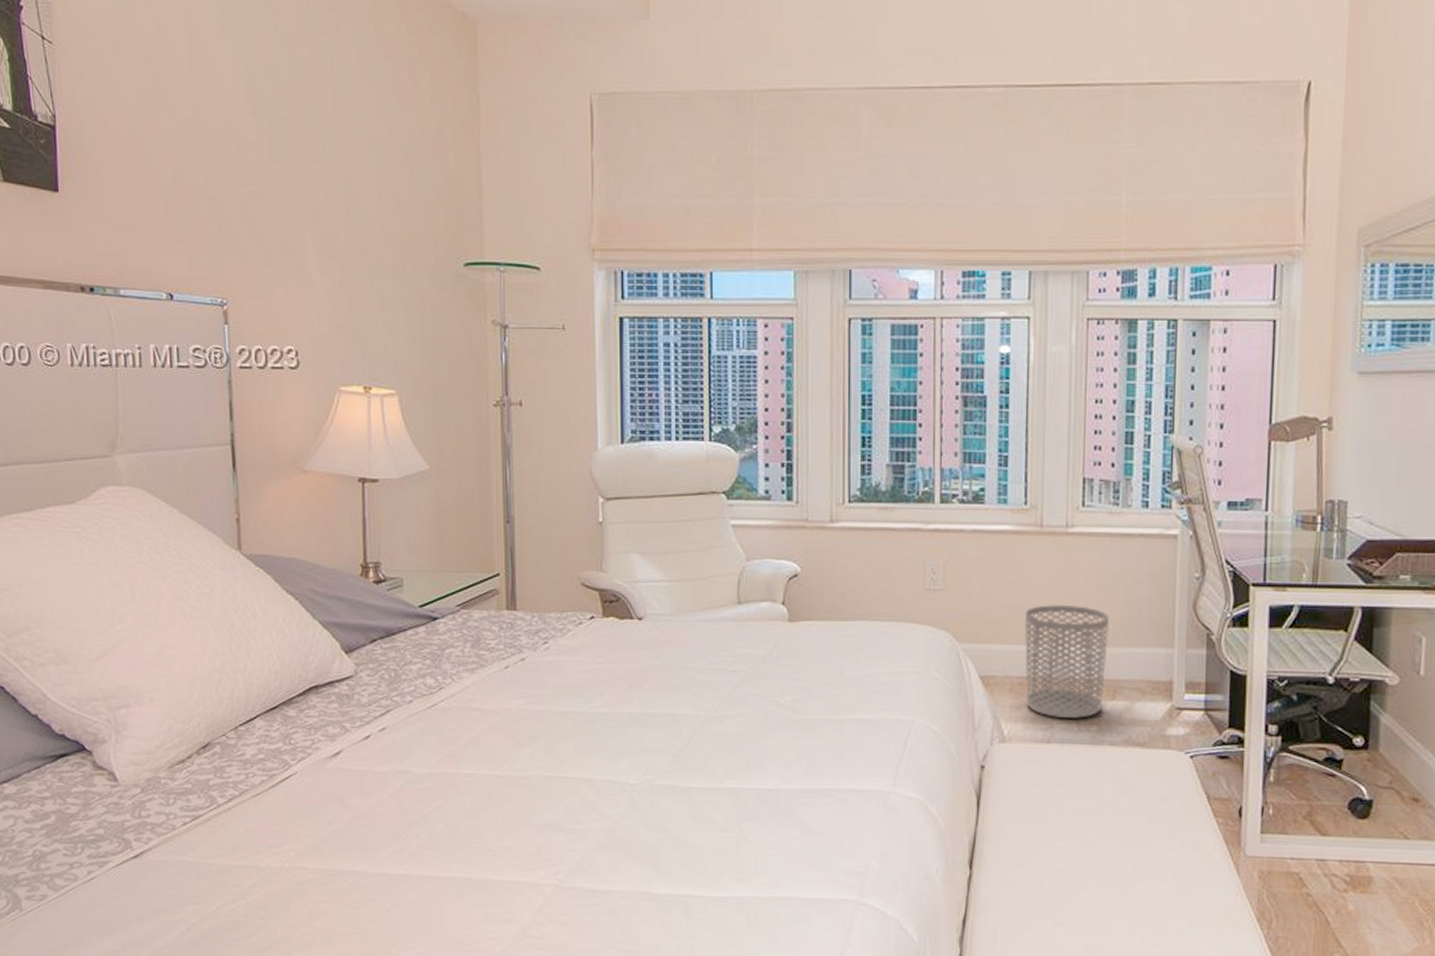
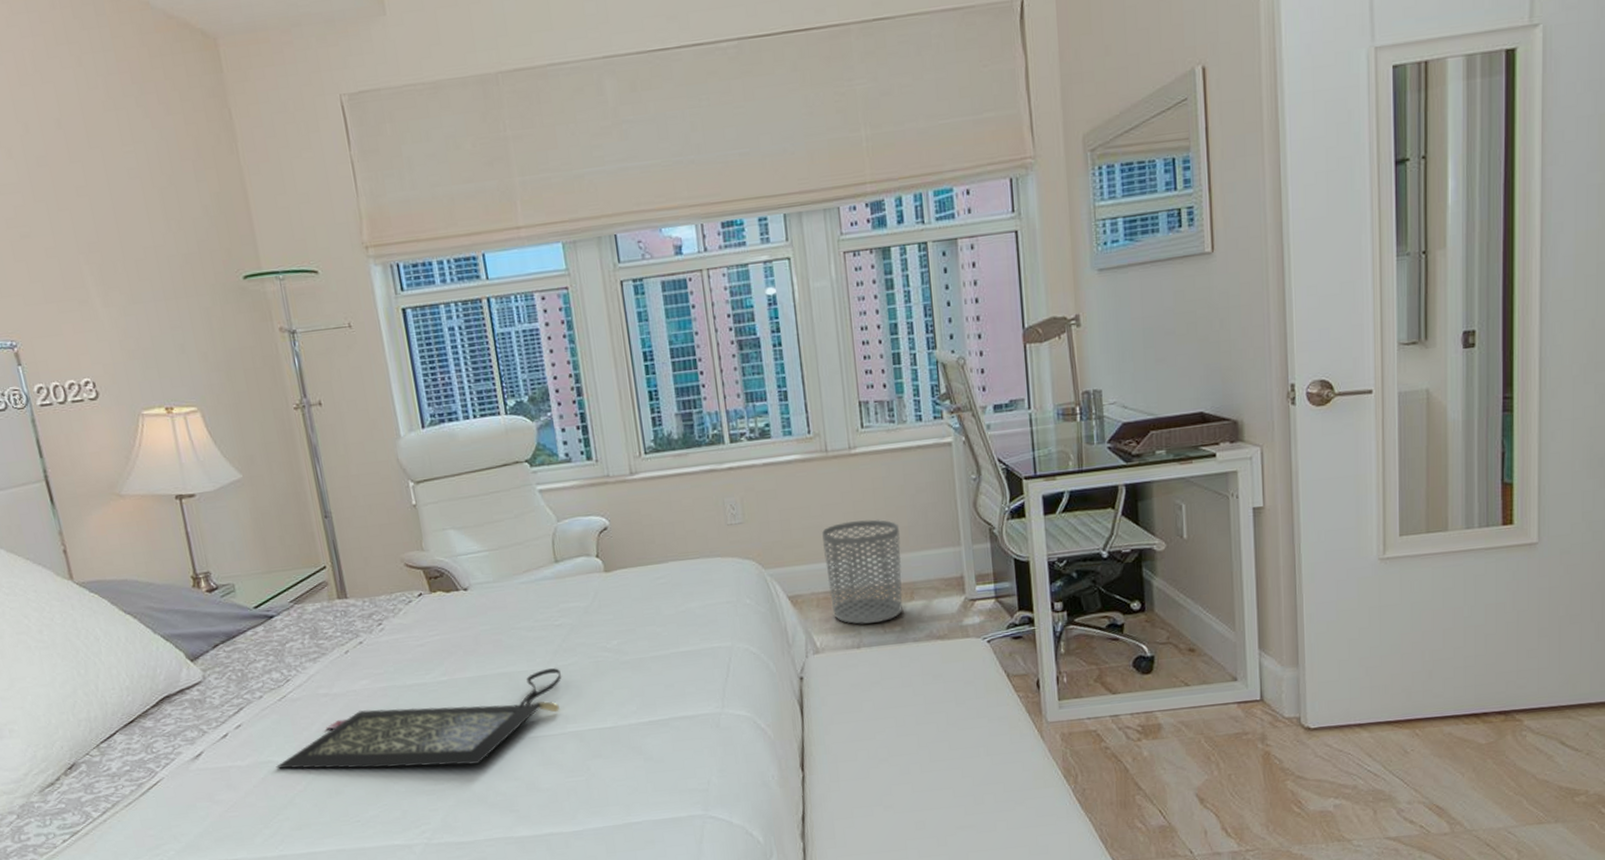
clutch bag: none [414,716,728,809] -> present [275,668,562,769]

